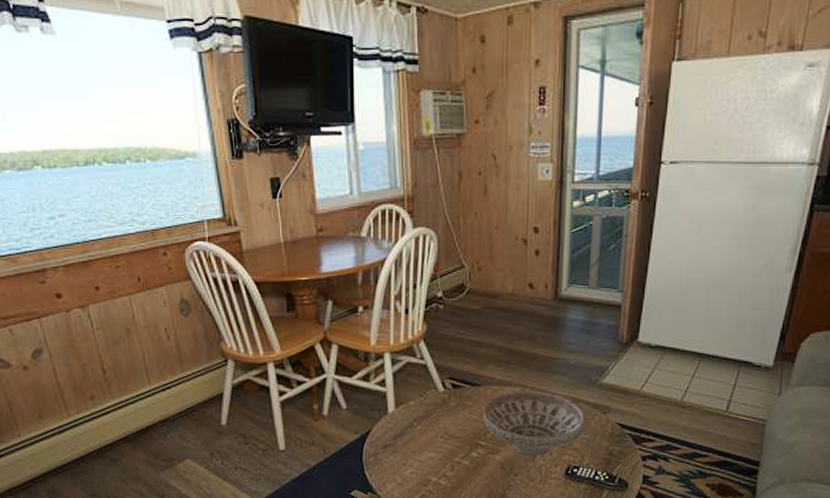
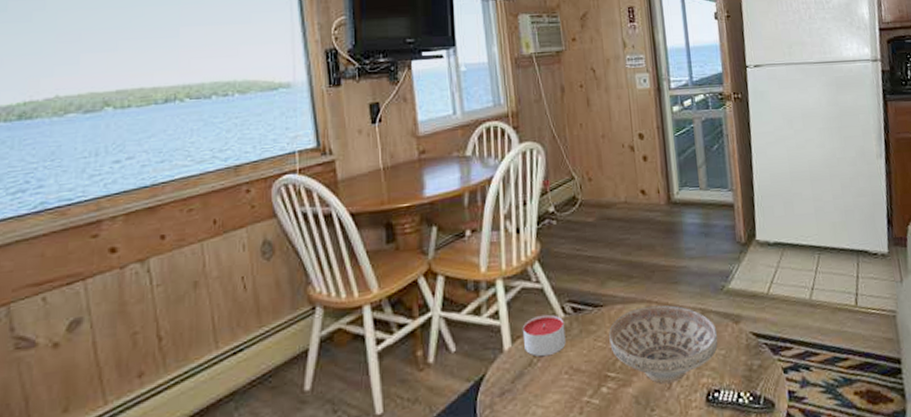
candle: none [405,387,444,422] -> present [522,314,566,357]

